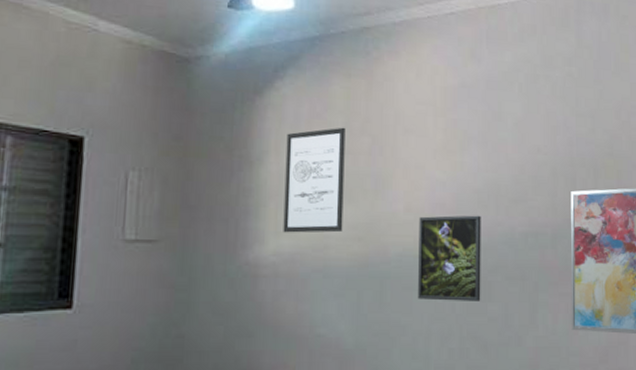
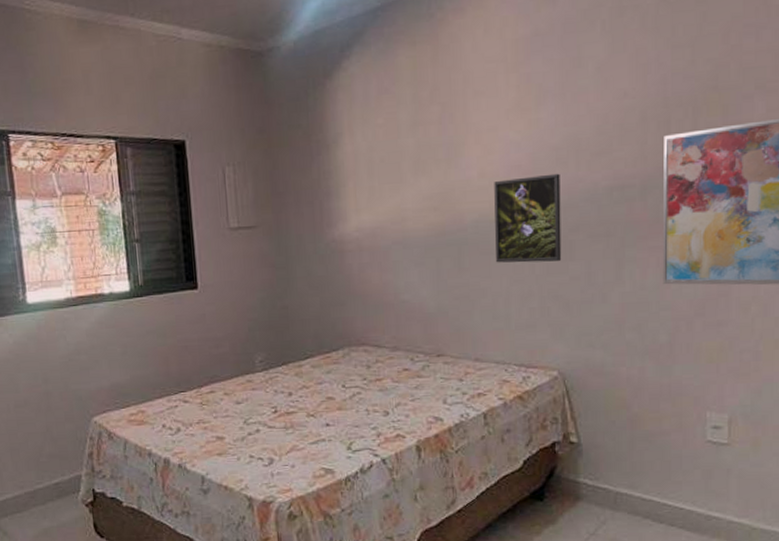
wall art: present [283,127,346,233] -> none [358,98,418,210]

